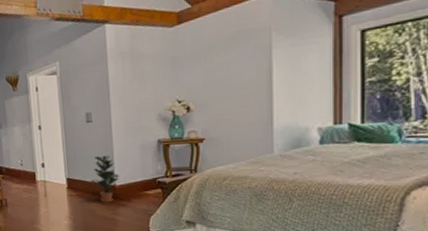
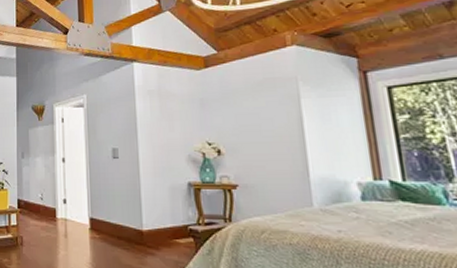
potted plant: present [91,156,120,203] -> none [116,196,148,250]

